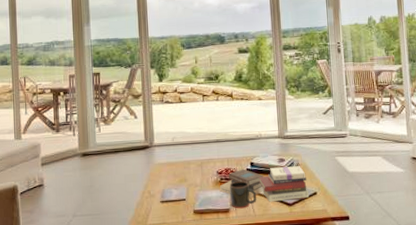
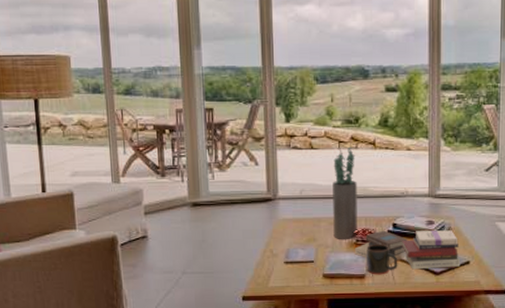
vase: none [199,96,222,180] -> present [333,143,358,240]

